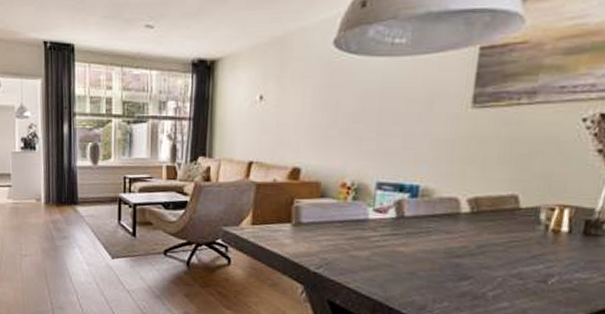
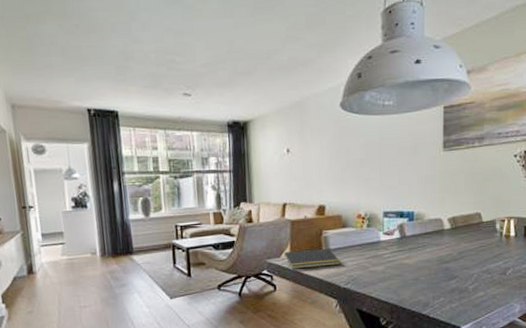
notepad: none [244,219,313,244] -> present [284,248,340,269]

